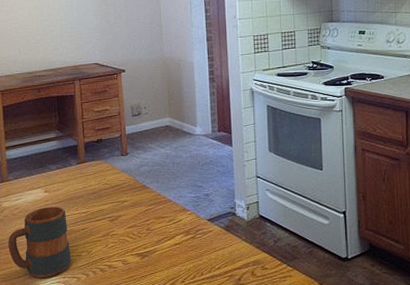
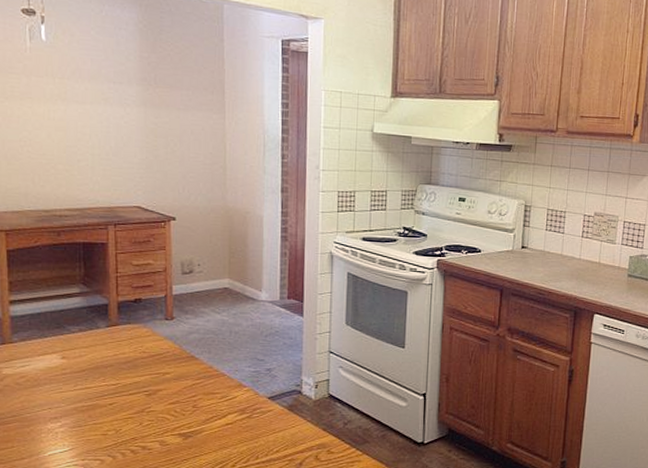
mug: present [8,206,71,279] -> none [9,376,94,461]

